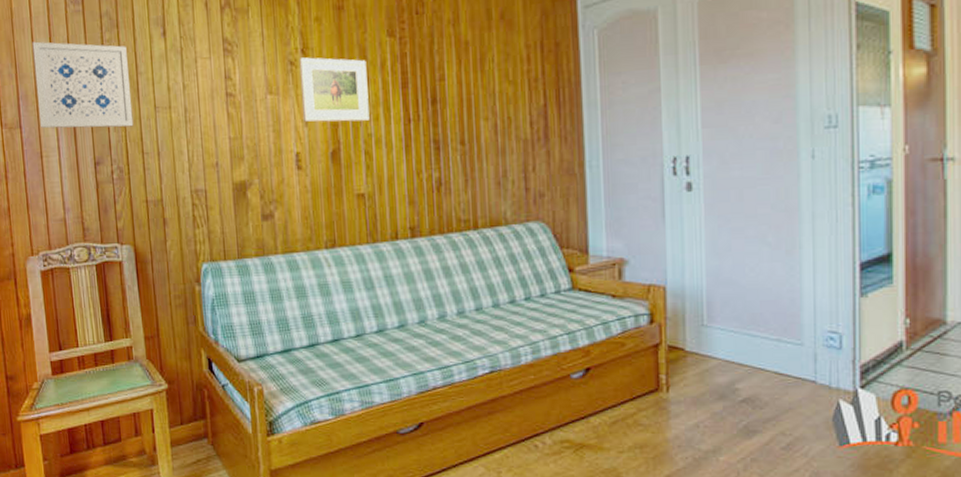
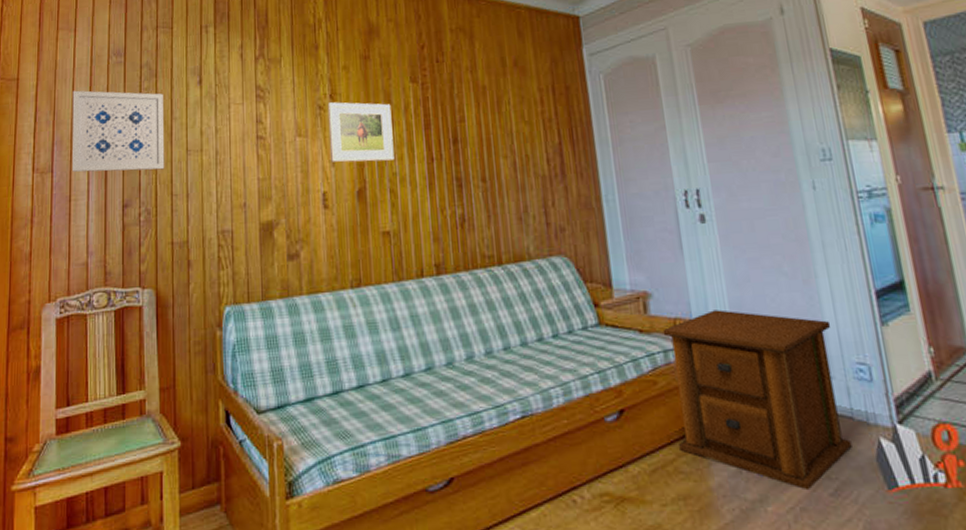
side table: none [636,278,810,444] -> present [663,310,852,491]

